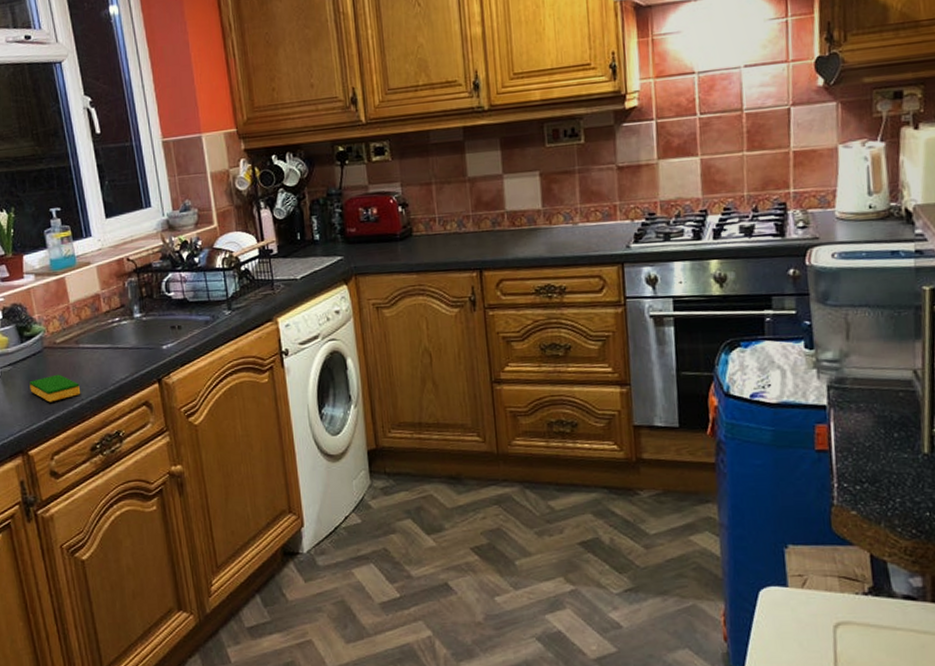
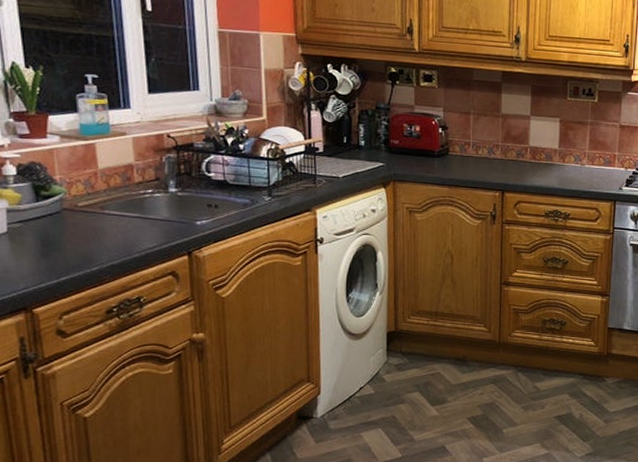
dish sponge: present [29,374,81,403] -> none [42,236,102,263]

